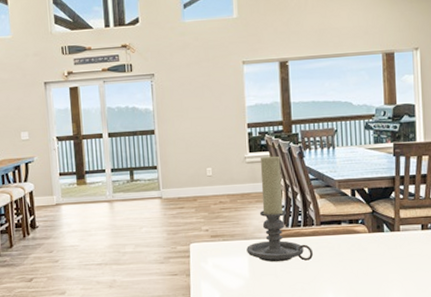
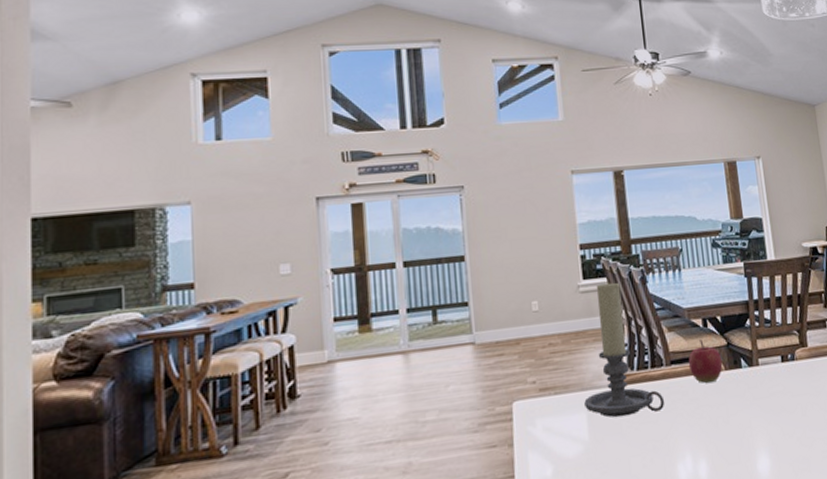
apple: none [336,205,367,242] -> present [688,338,723,383]

